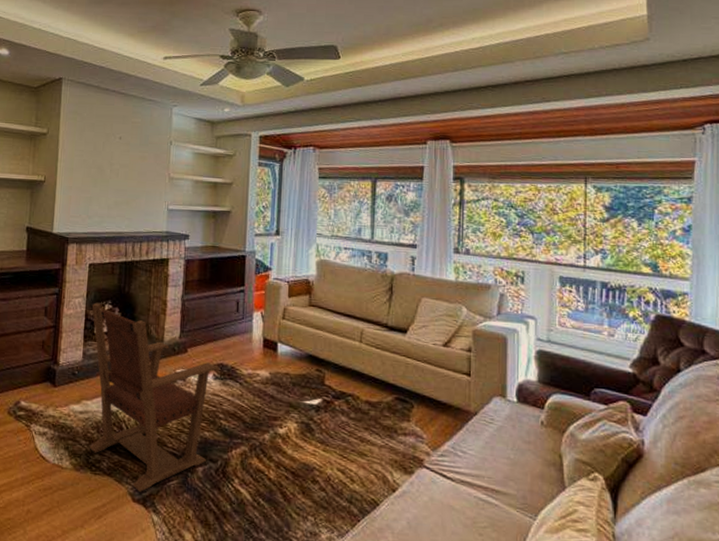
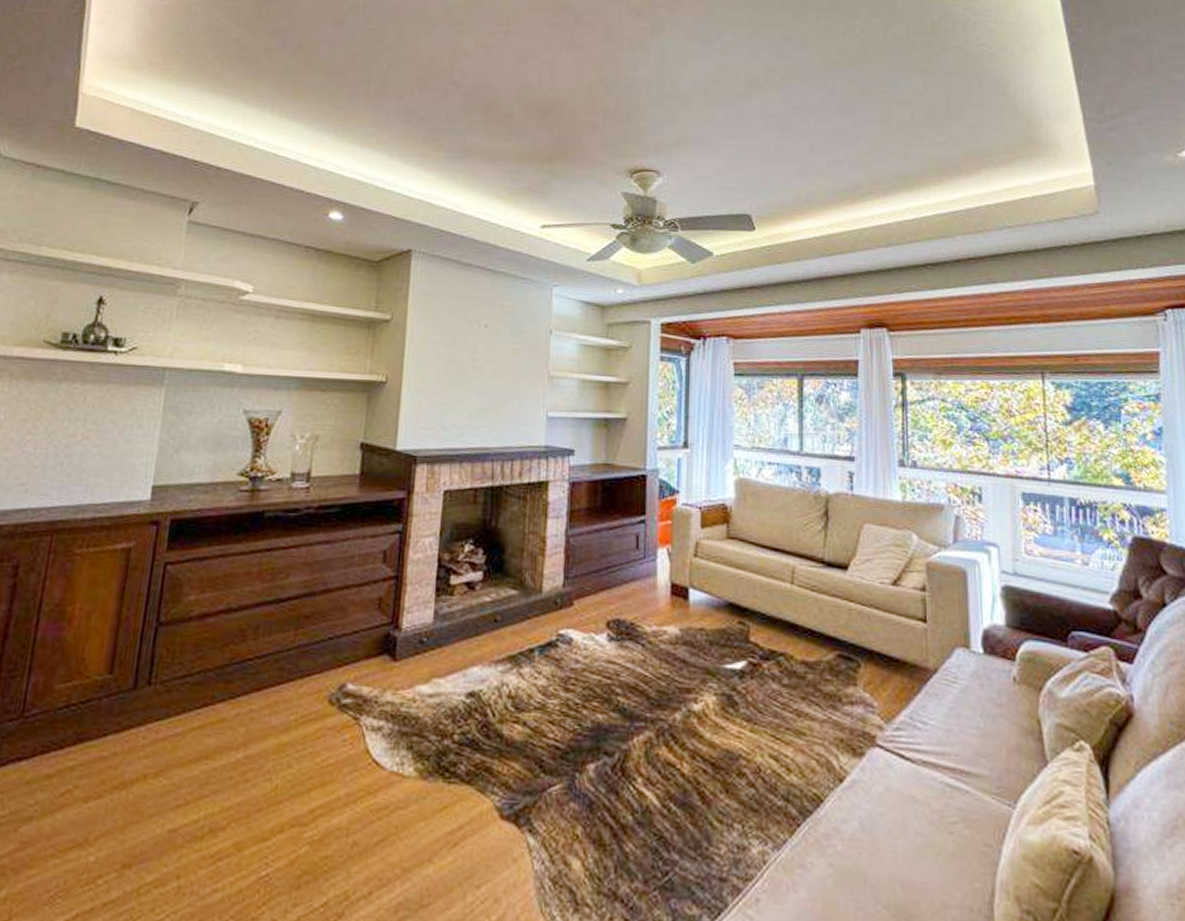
armchair: present [90,302,219,492] -> none [442,542,615,804]

